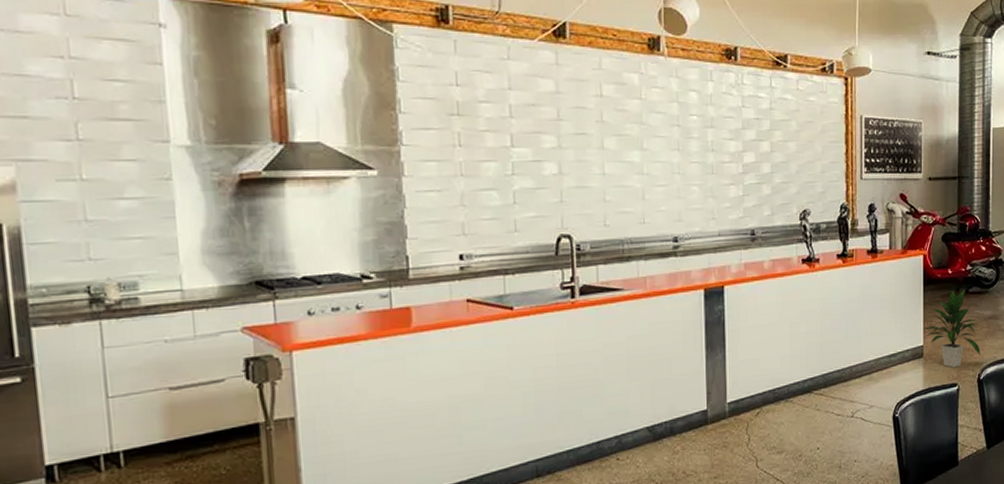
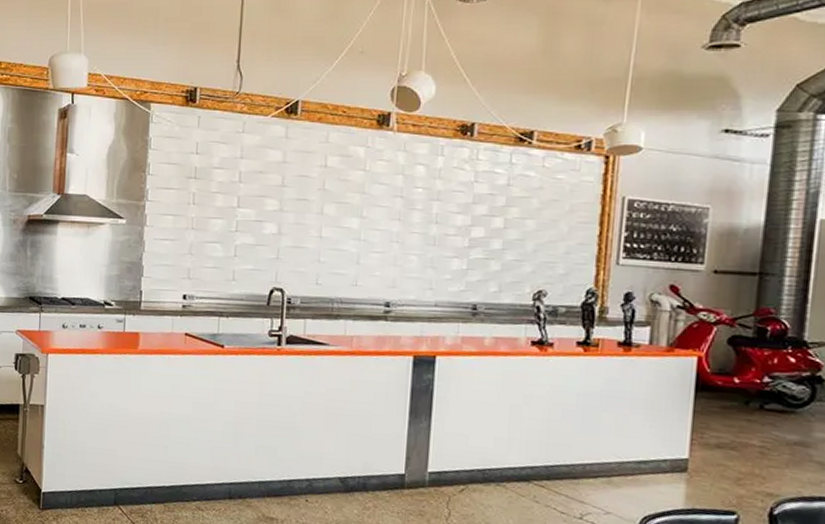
indoor plant: present [924,290,980,367] -> none [690,403,777,493]

